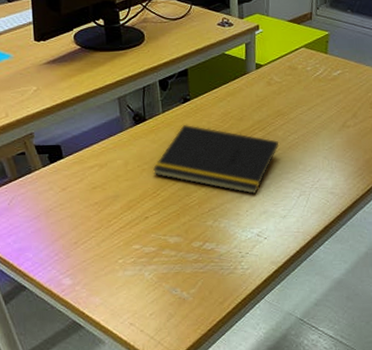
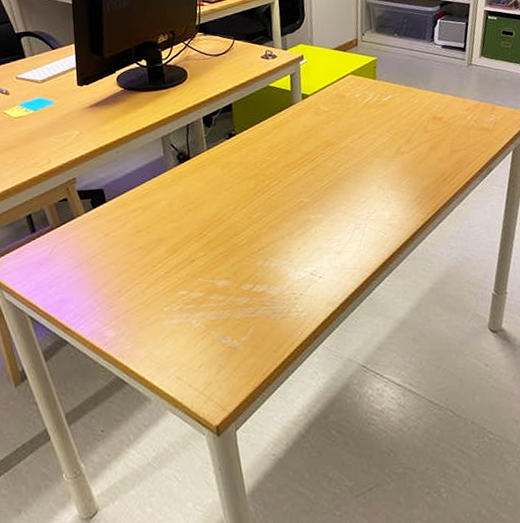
notepad: present [153,124,278,194] -> none [199,160,329,230]

